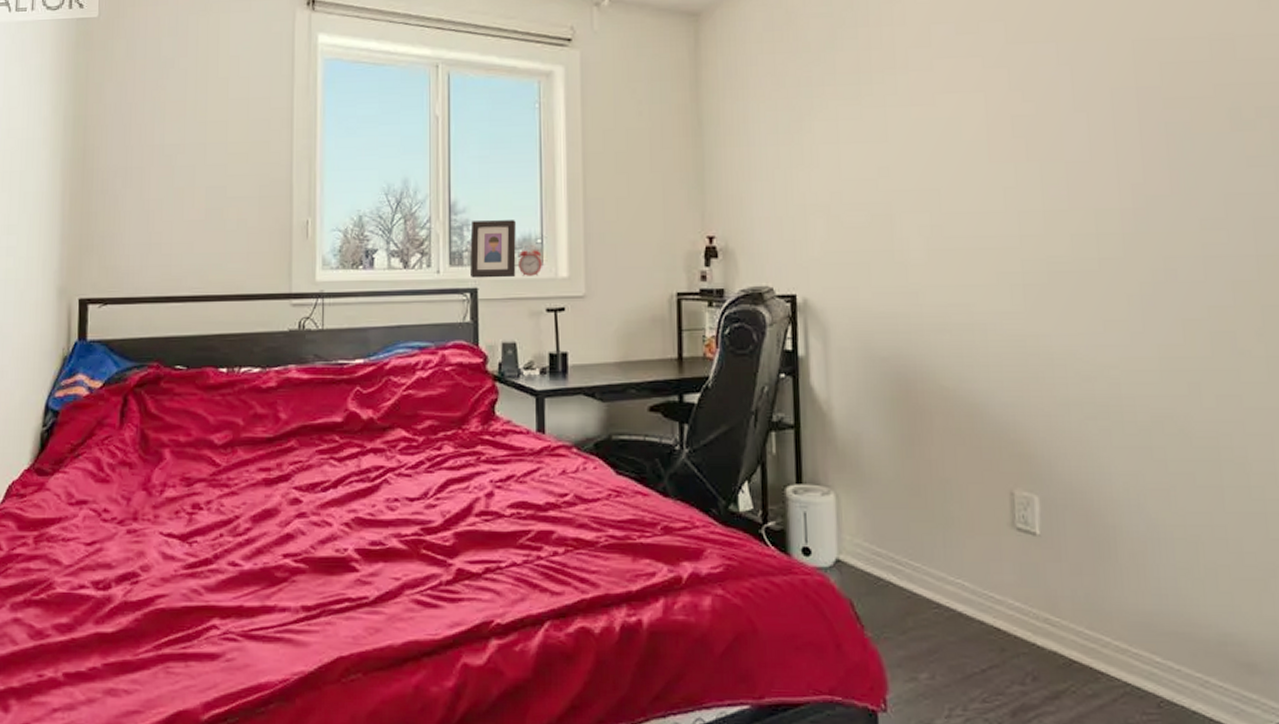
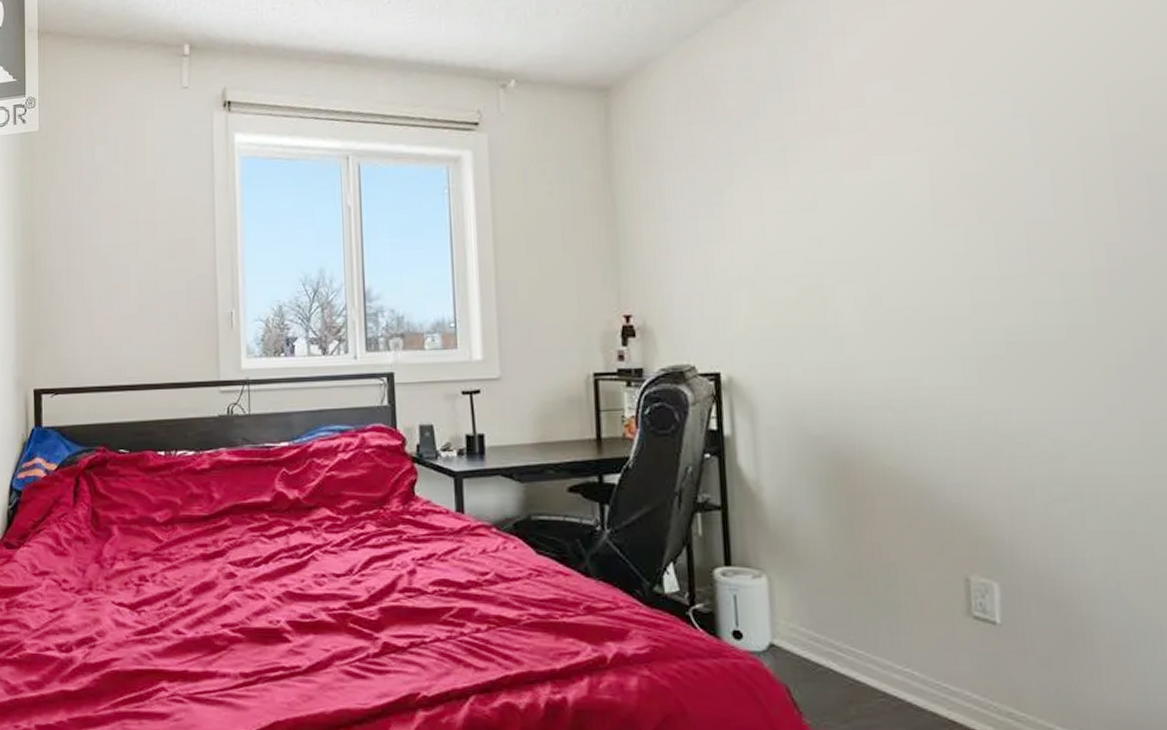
picture frame: present [470,220,516,278] -> none [385,305,431,363]
alarm clock: present [518,245,542,276] -> none [432,329,456,360]

